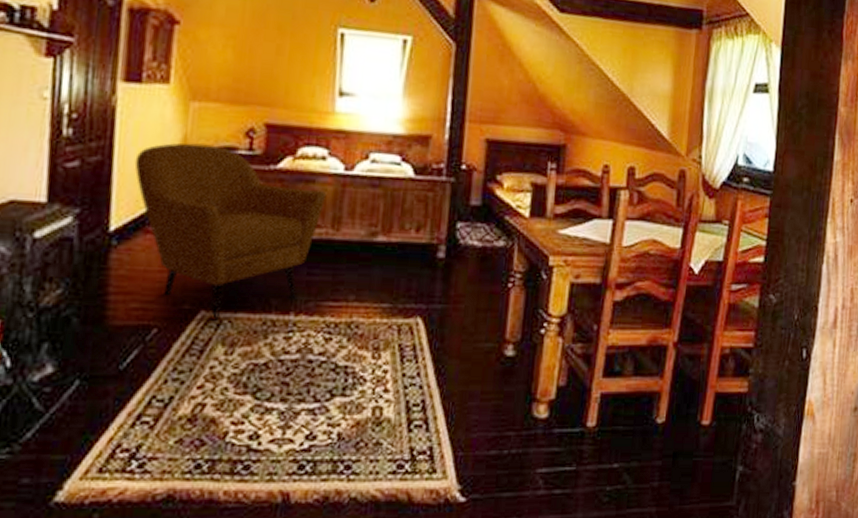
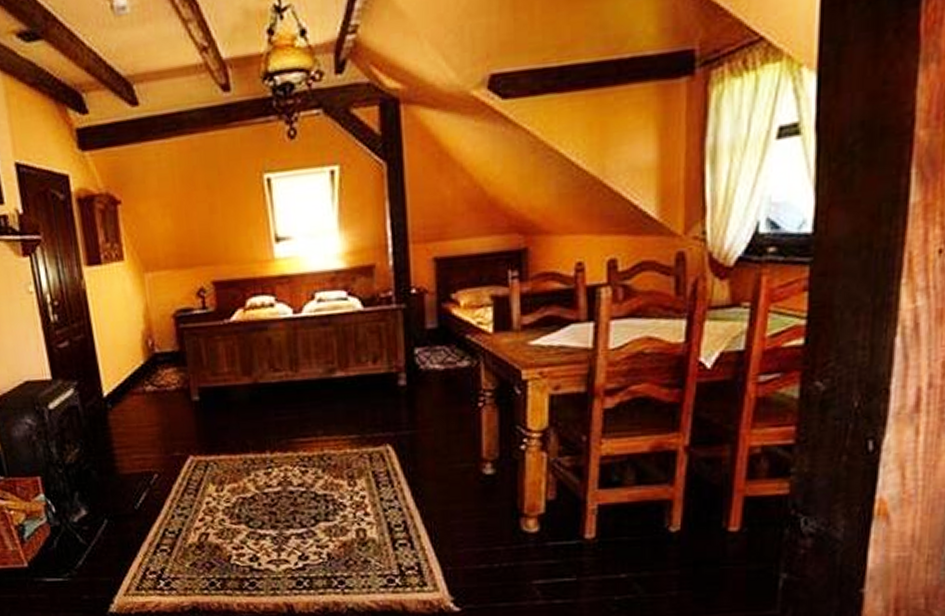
armchair: present [134,142,327,321] -> none [110,309,281,464]

